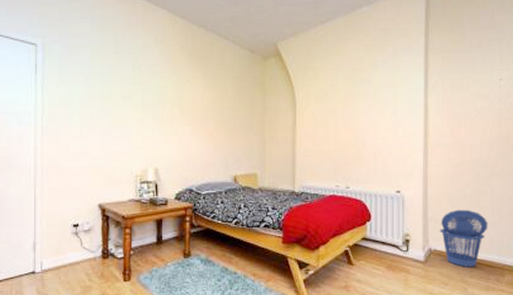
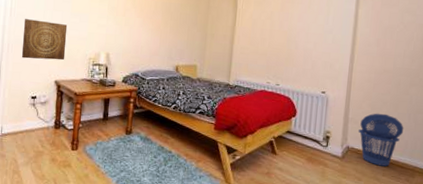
wall art: none [58,137,108,182] -> present [21,19,68,61]

